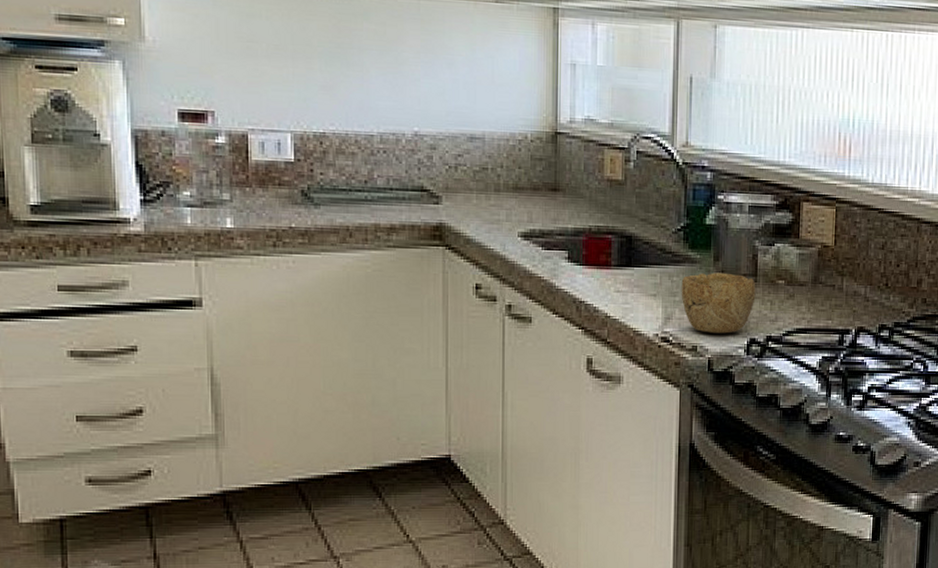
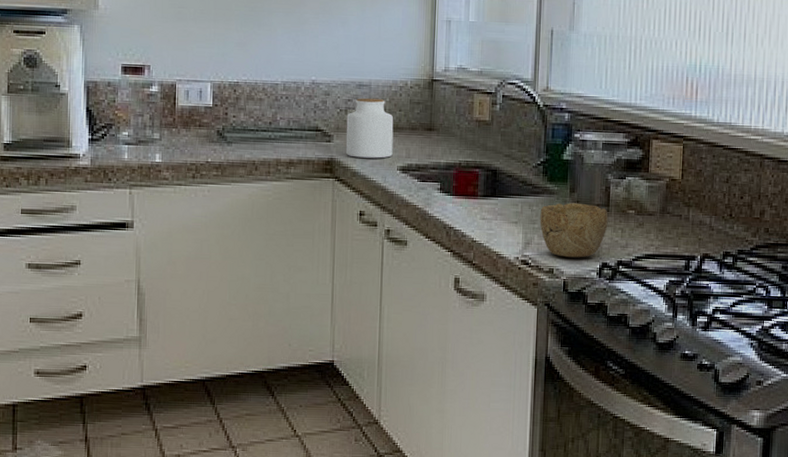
jar: none [457,152,513,223] -> present [346,98,394,159]

